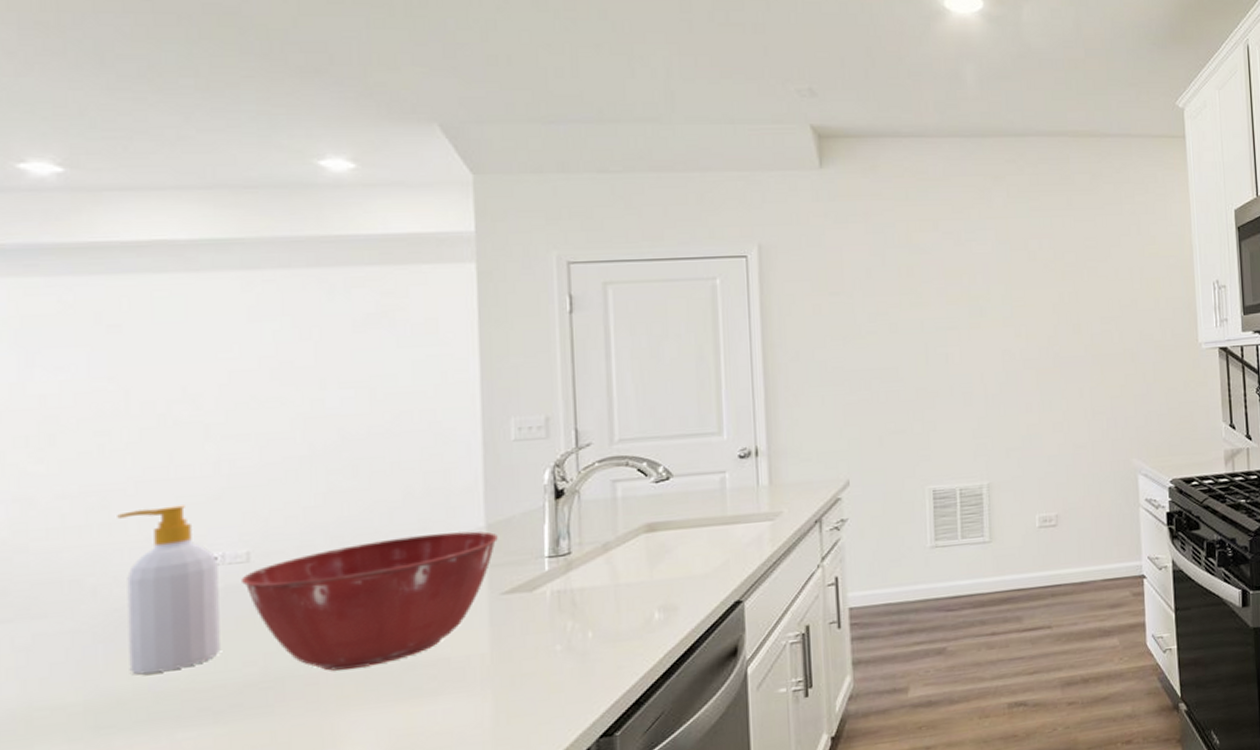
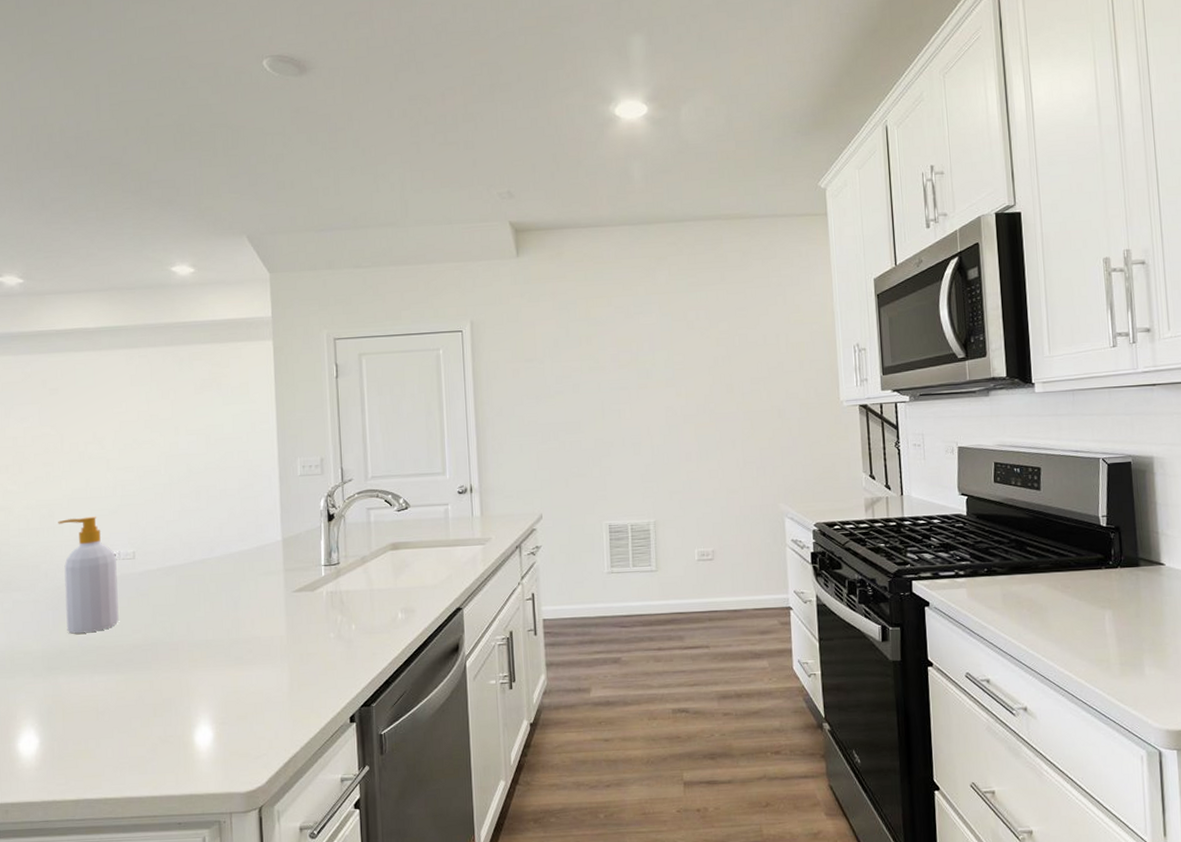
mixing bowl: present [242,531,498,671] -> none [130,543,290,641]

